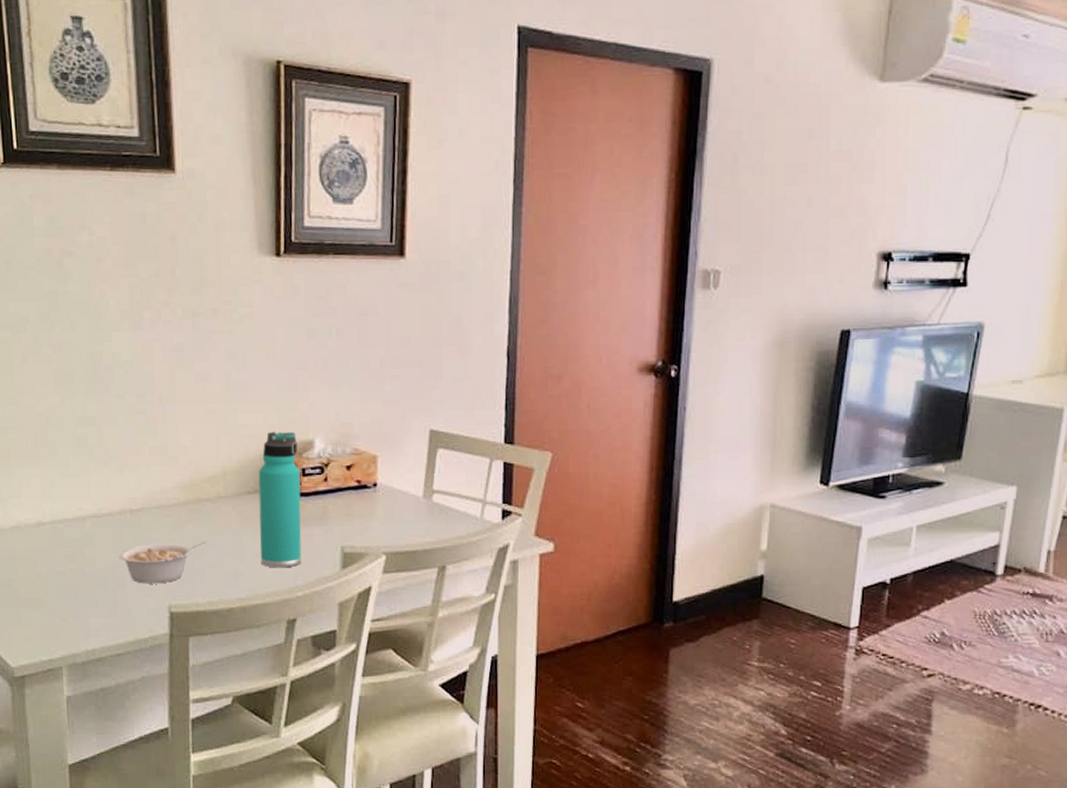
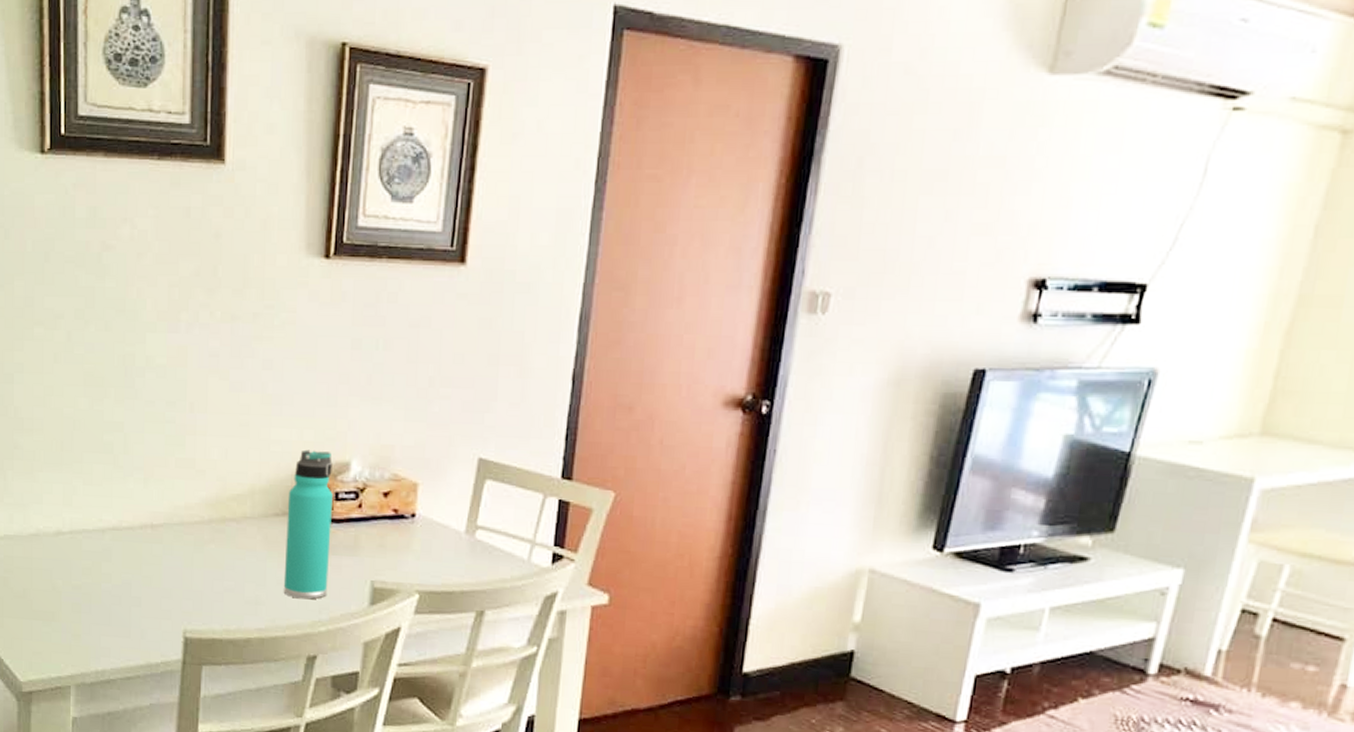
legume: present [119,541,207,584] -> none [137,562,228,606]

